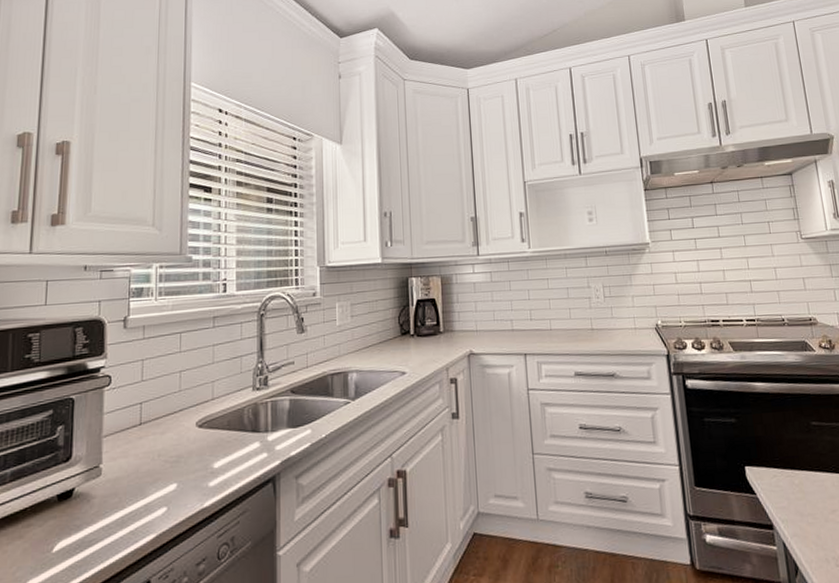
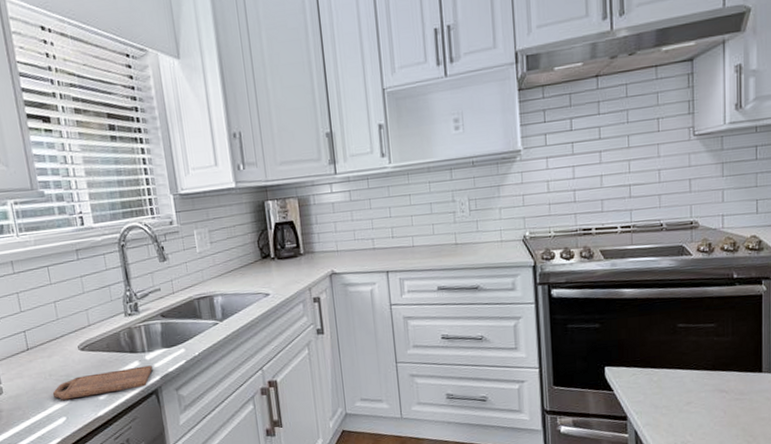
cutting board: none [157,447,273,486] -> present [52,365,153,400]

